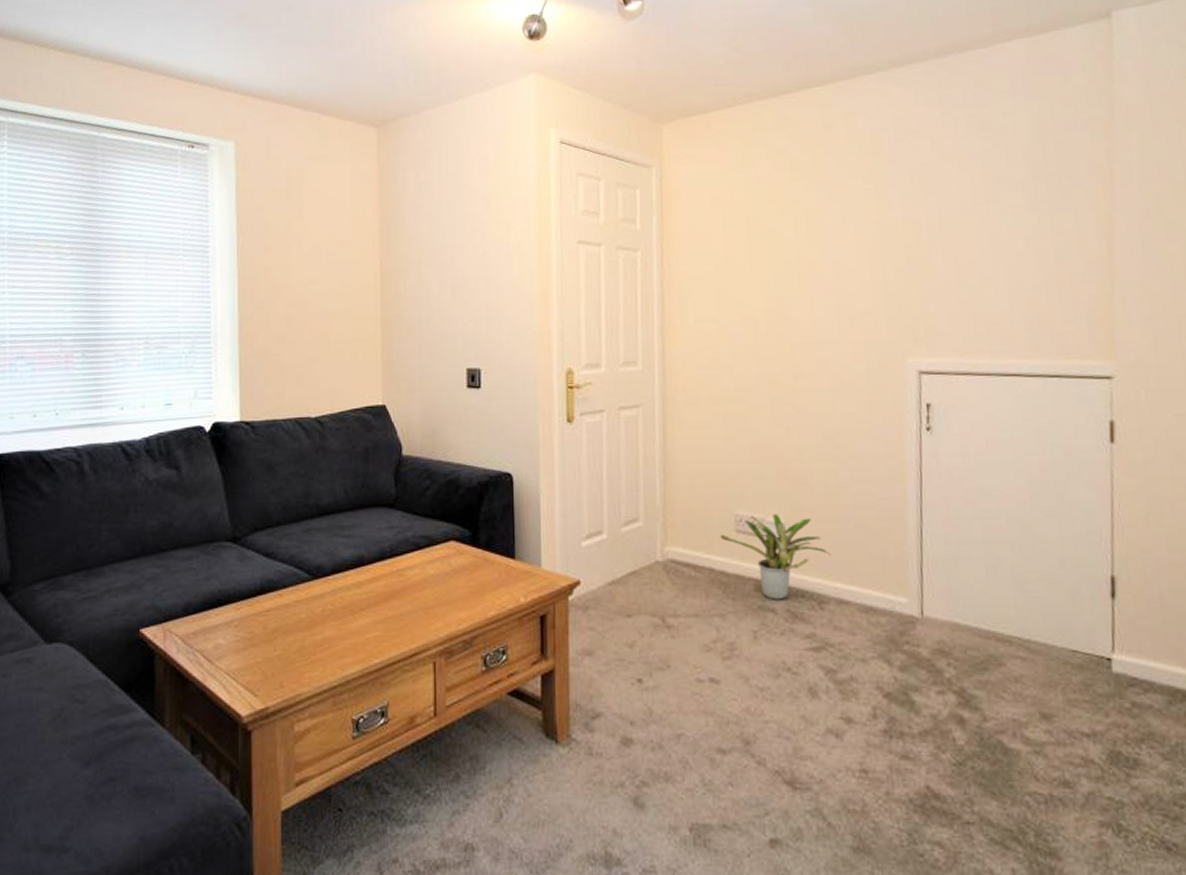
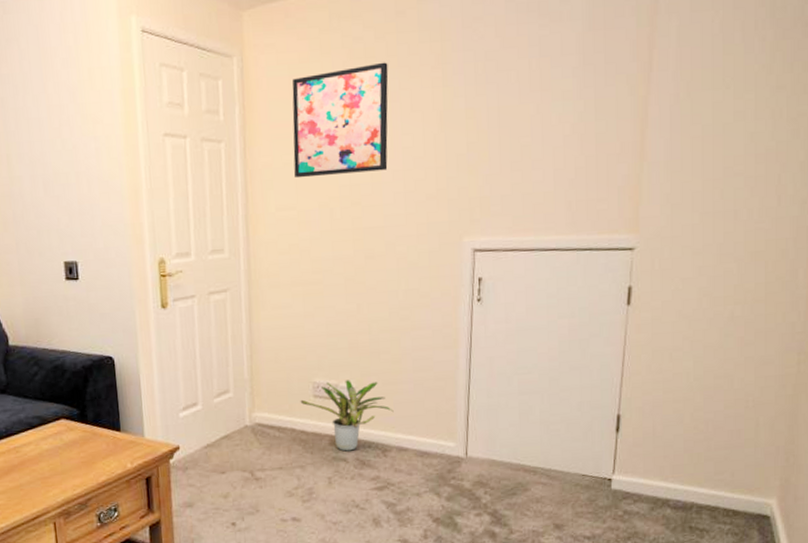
wall art: none [713,173,818,289] -> present [292,62,389,178]

